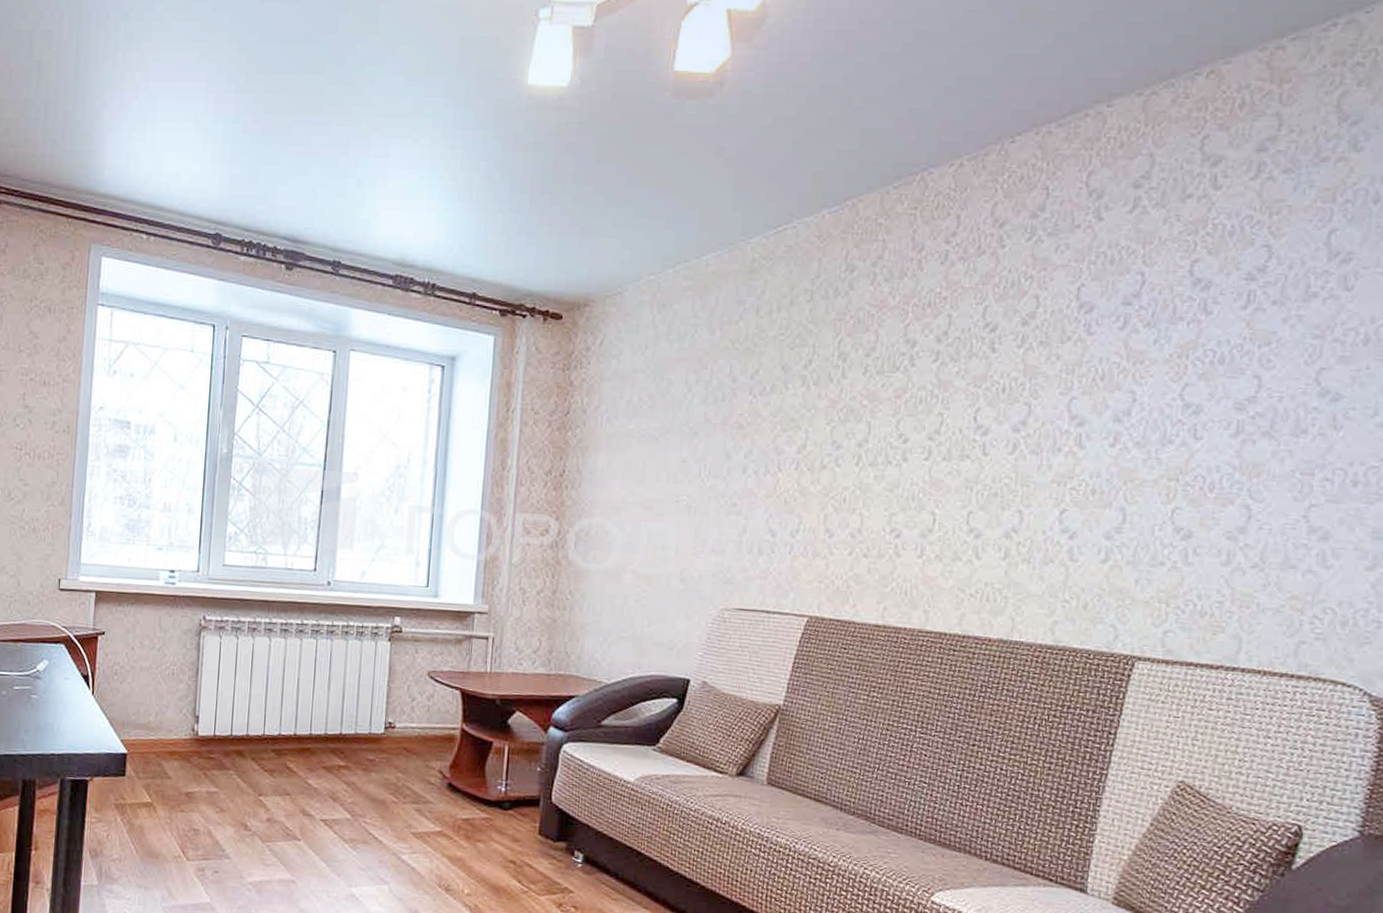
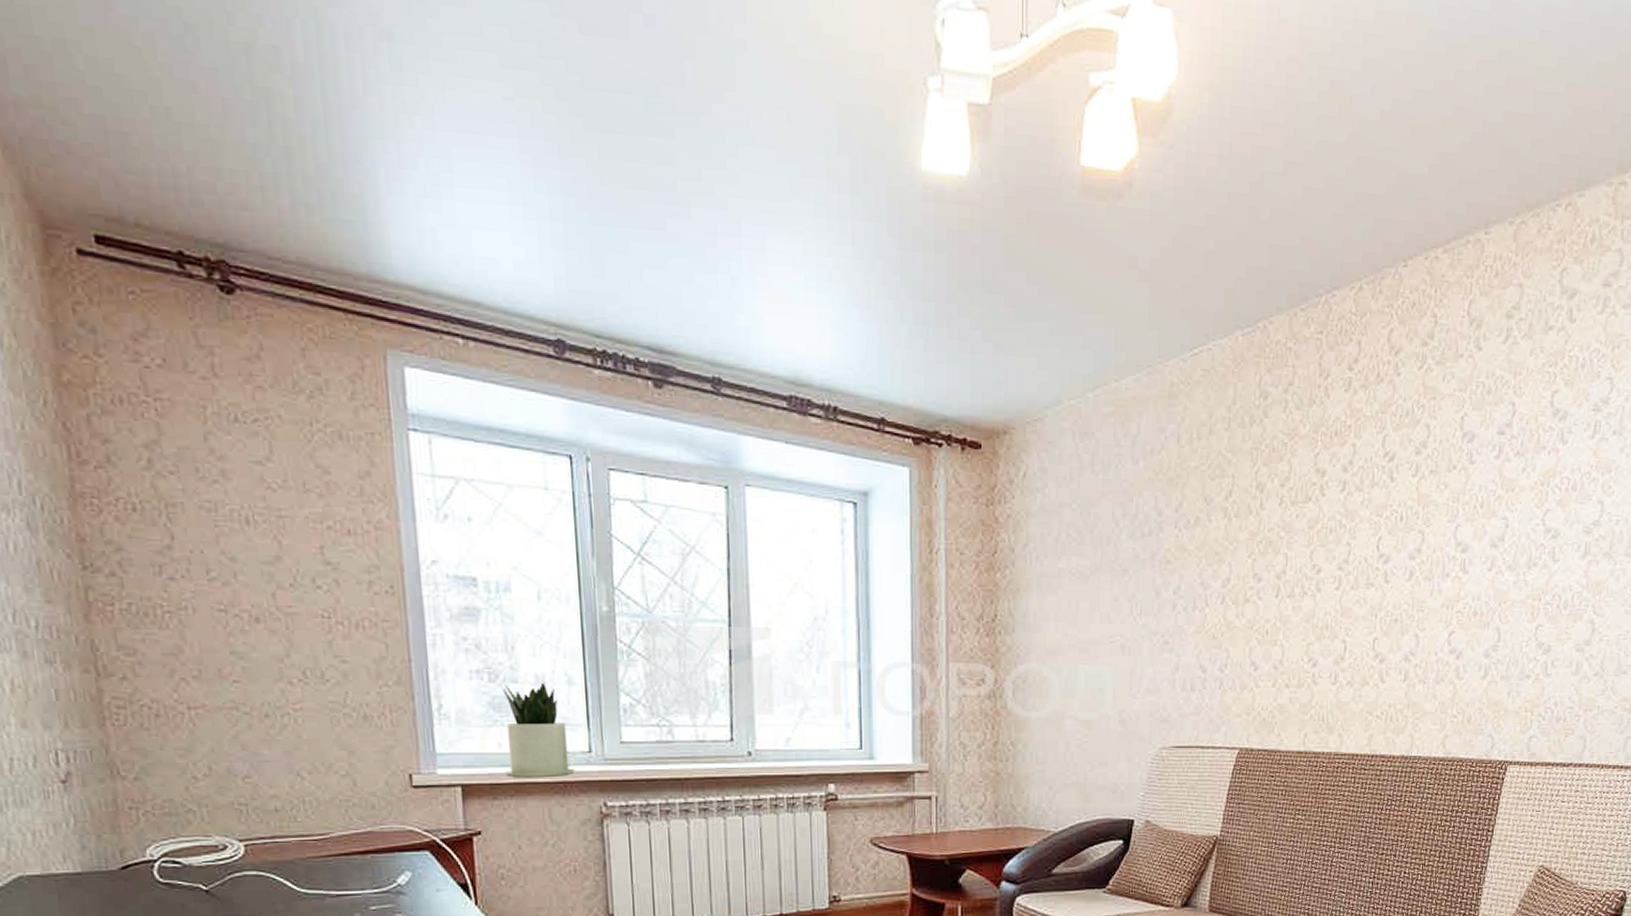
planter: none [130,510,184,592] -> present [501,683,575,778]

